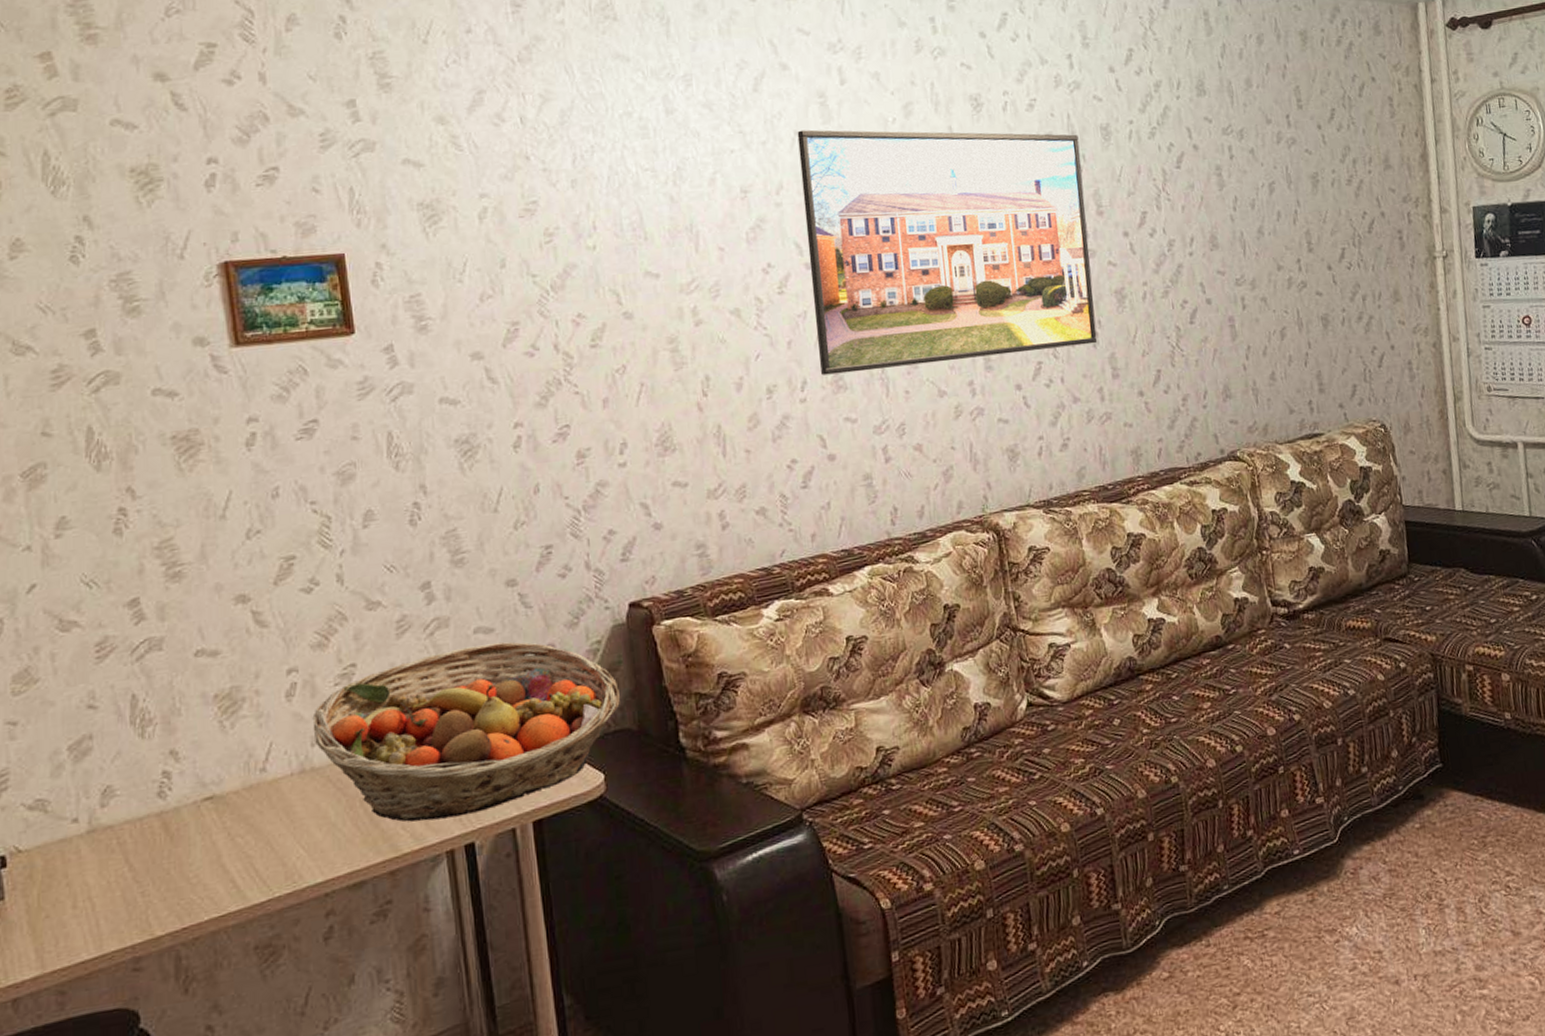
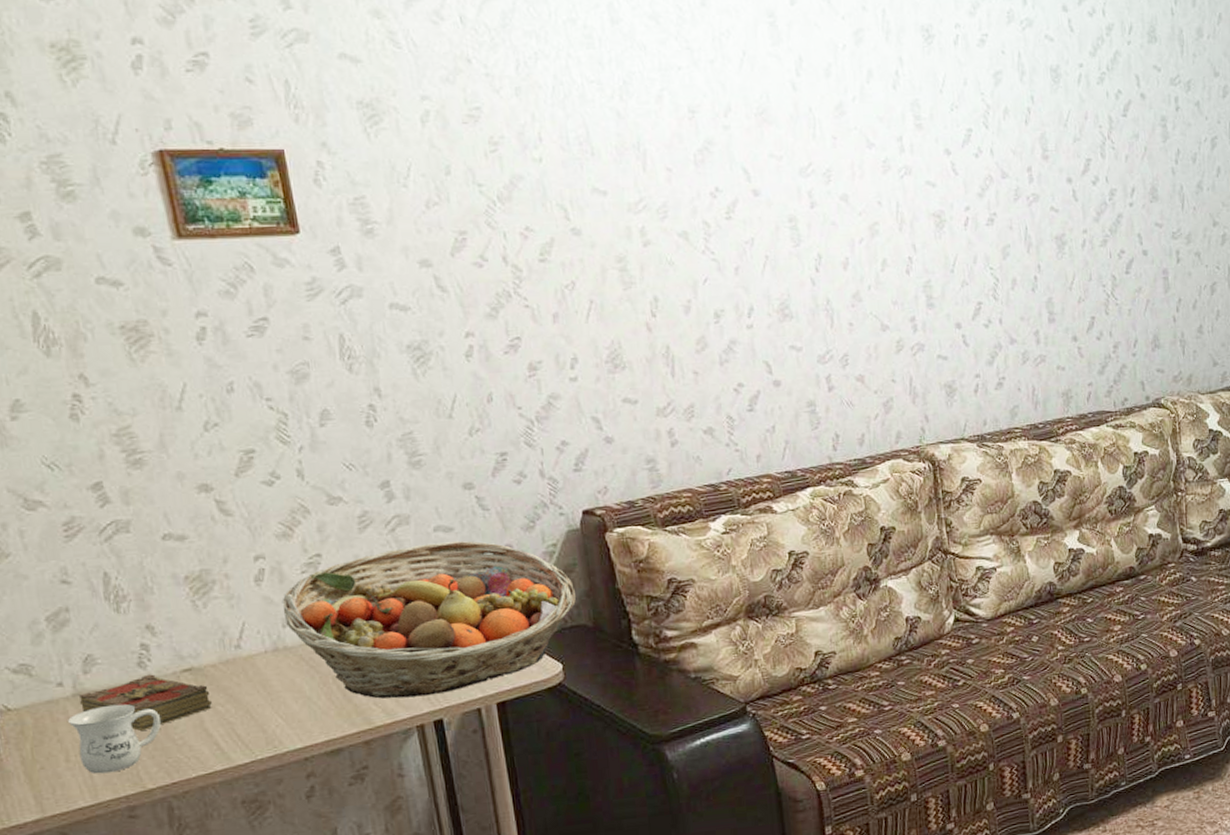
mug: none [80,839,177,921] -> present [68,703,162,774]
book: none [94,804,231,871] -> present [79,674,212,732]
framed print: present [797,129,1098,376] -> none [746,51,1036,303]

